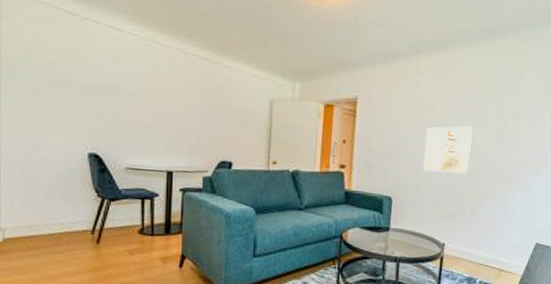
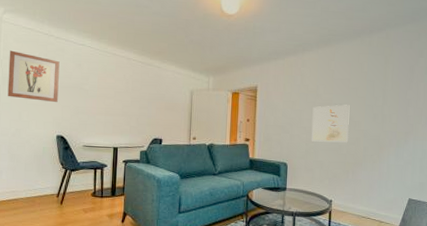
wall art: none [16,32,90,109] -> present [7,50,60,103]

